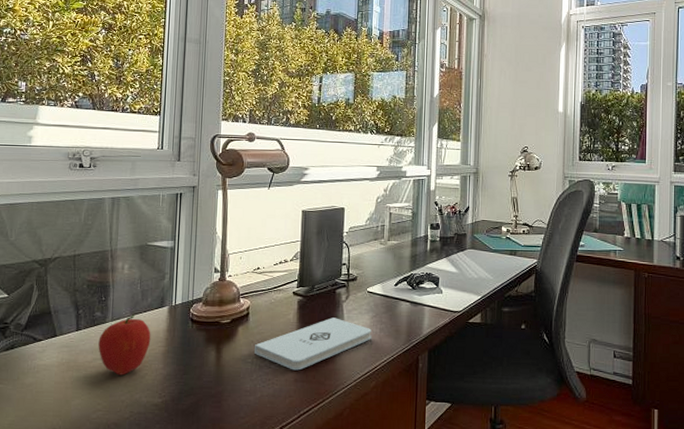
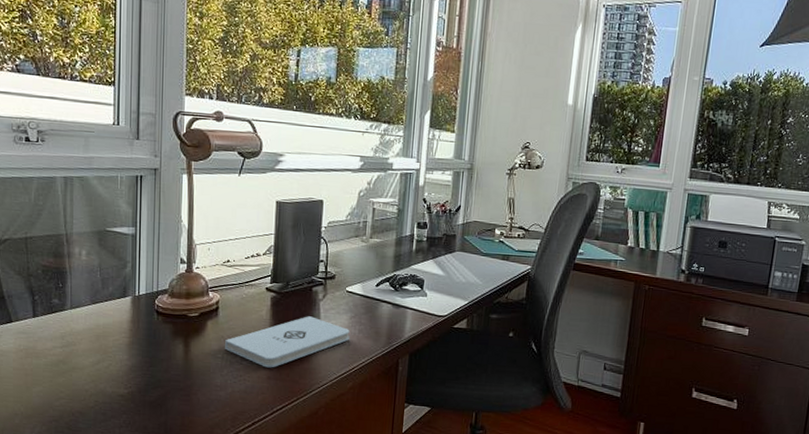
fruit: present [98,314,151,376] -> none [58,303,114,365]

